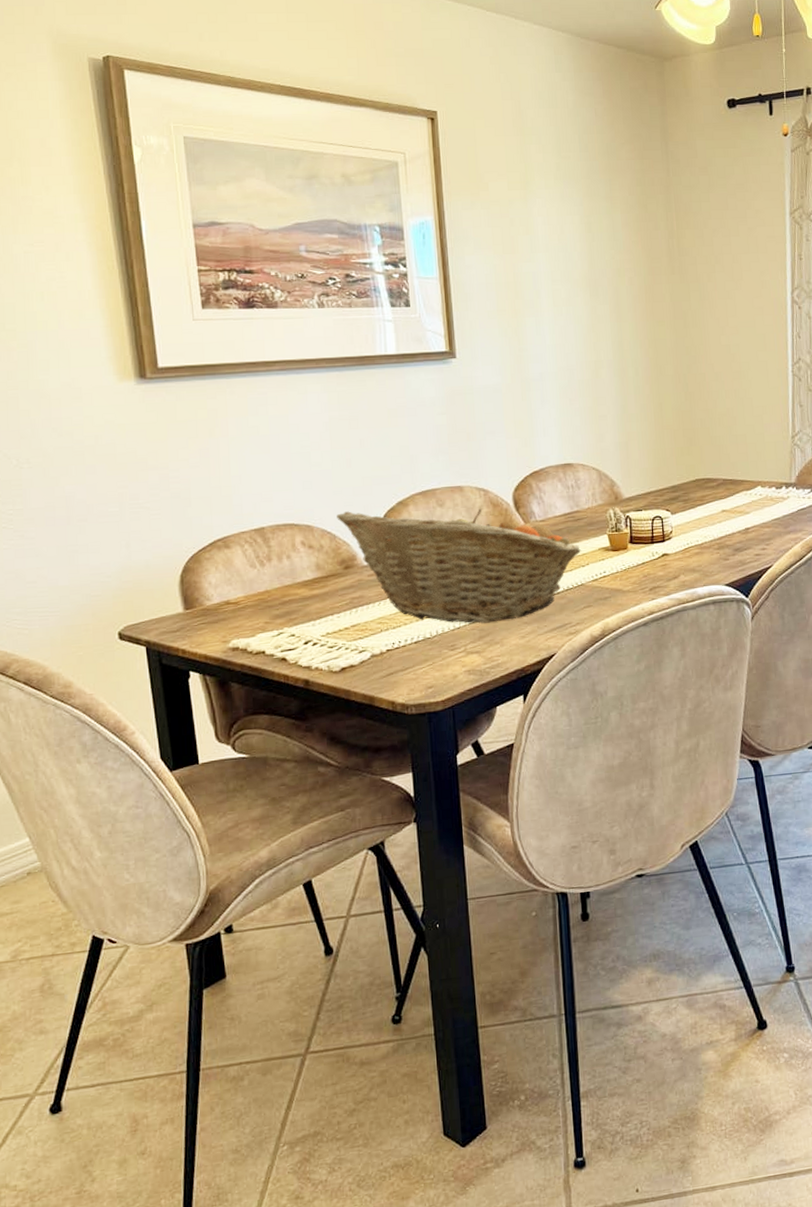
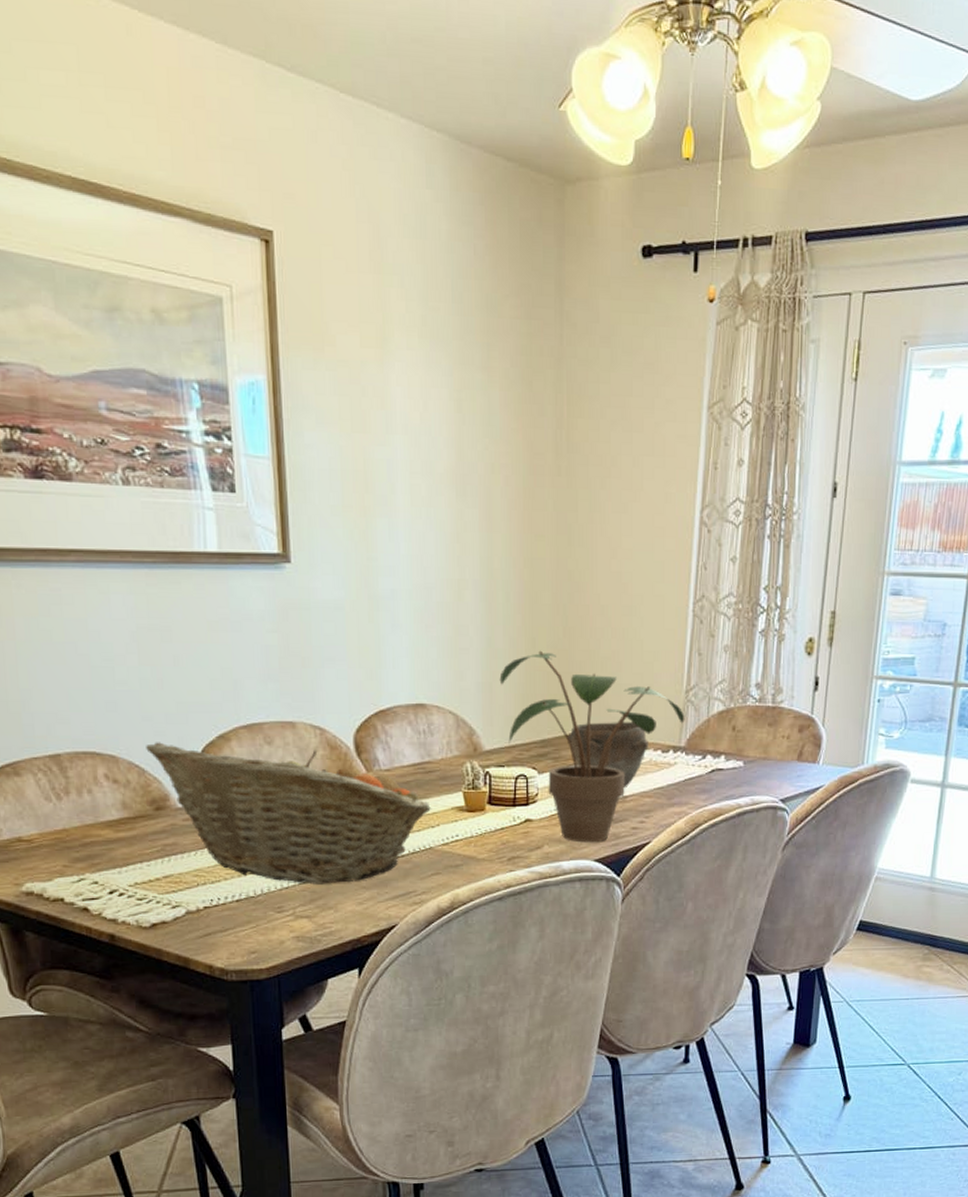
potted plant: none [633,412,793,571] -> present [499,650,685,843]
bowl: none [694,465,764,522] -> present [568,722,648,789]

